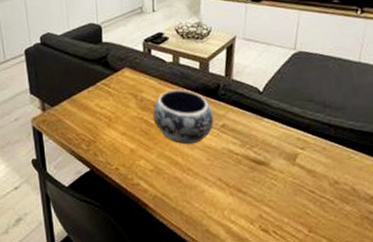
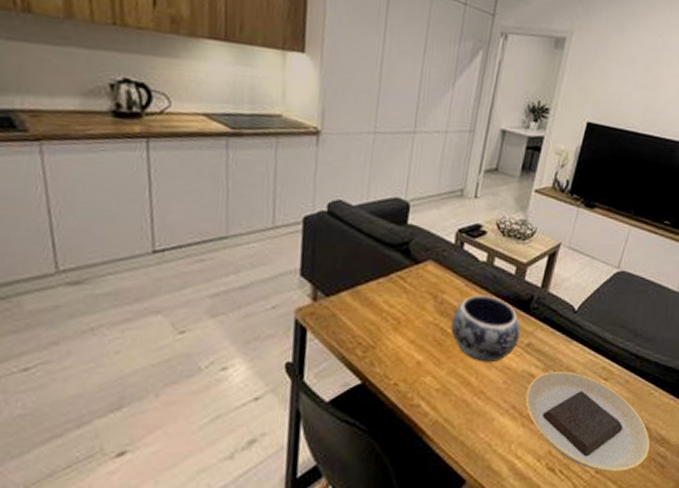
plate: none [228,145,360,231] -> present [525,370,650,472]

